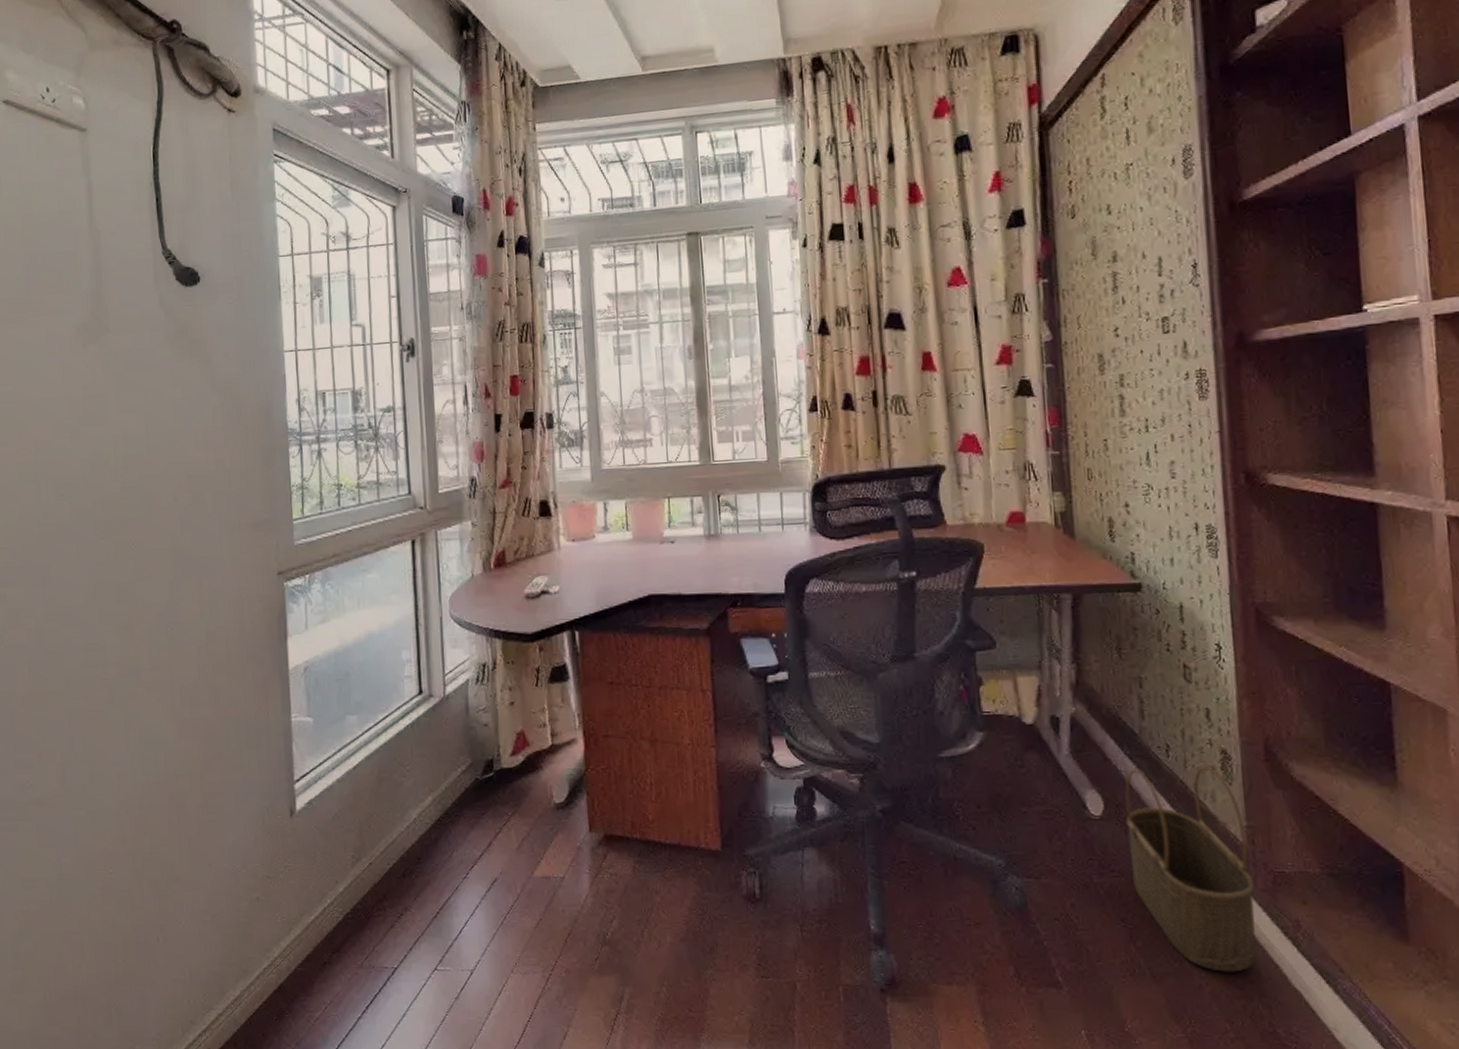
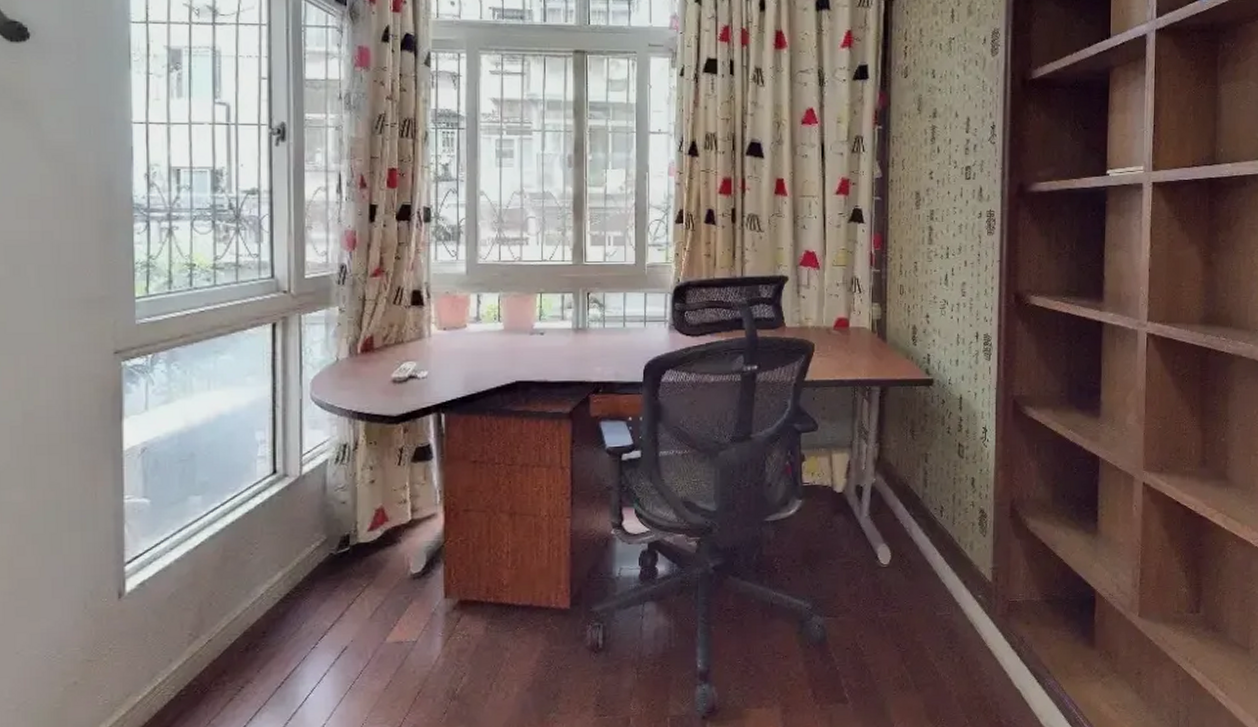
wicker basket: present [1125,766,1256,972] -> none [906,522,995,680]

